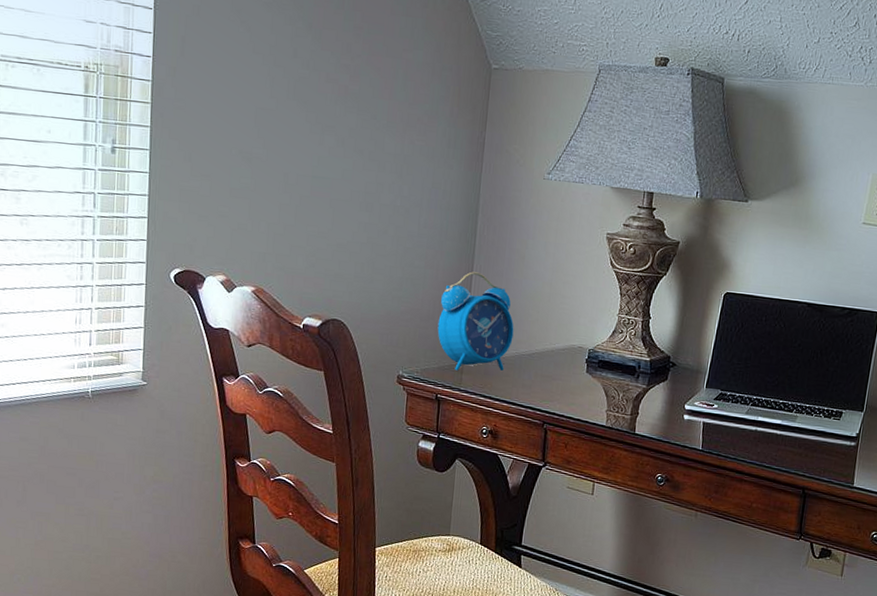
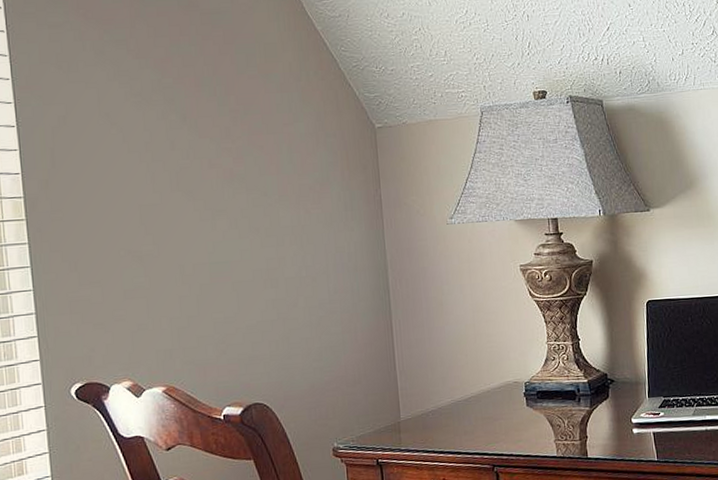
alarm clock: present [437,271,514,371] -> none [365,327,446,431]

